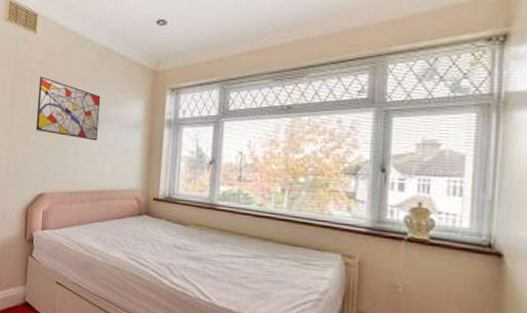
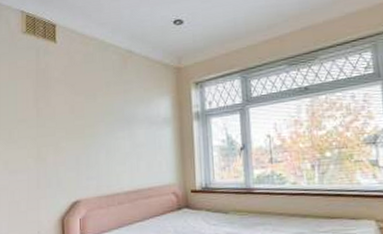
wall art: present [35,76,101,141] -> none [63,84,129,142]

